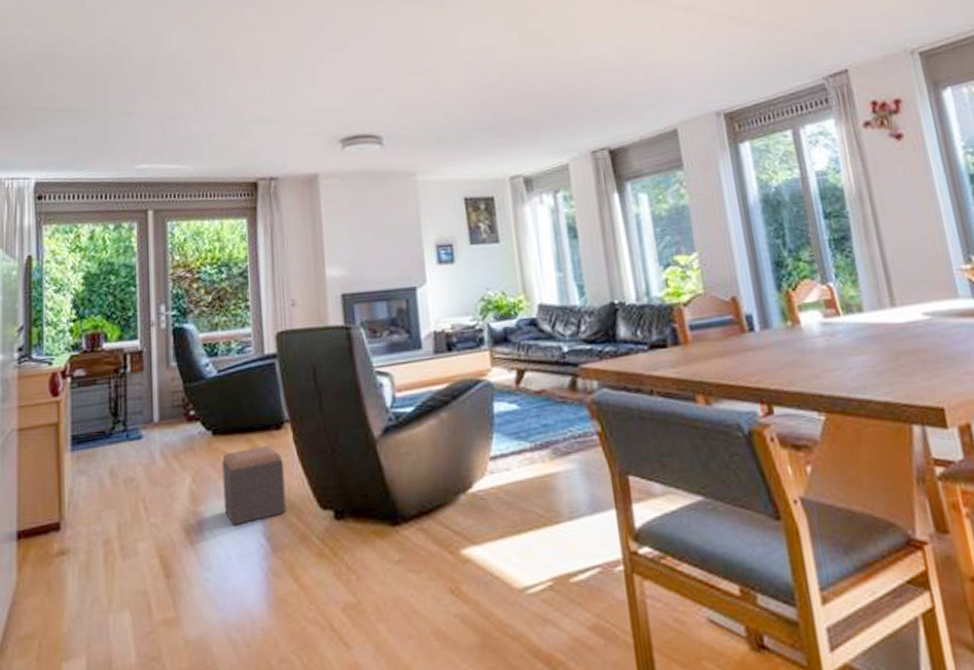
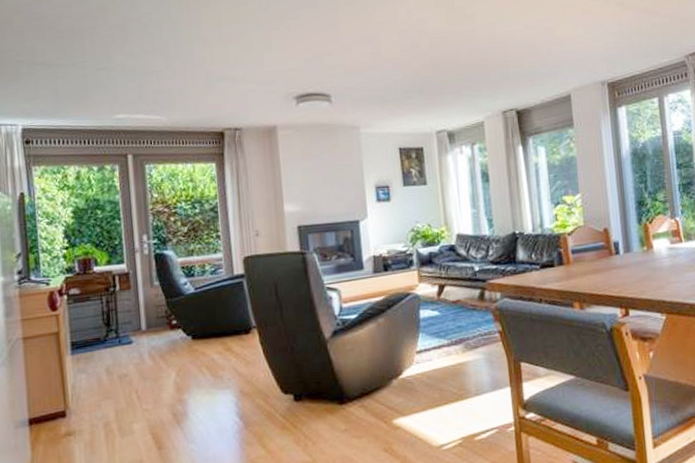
footstool: present [222,445,286,526] -> none [201,346,255,409]

